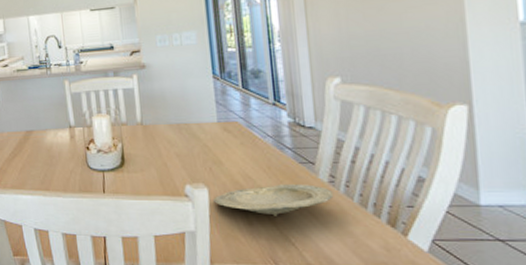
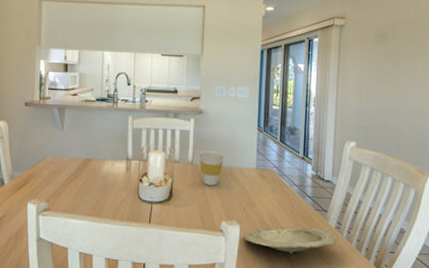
cup: none [148,108,178,146] -> present [199,151,225,186]

